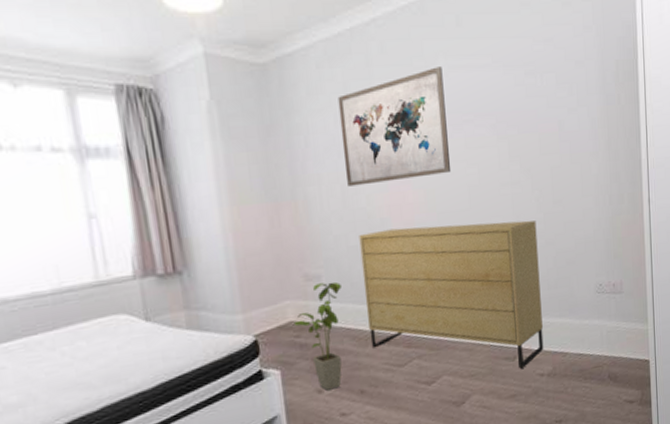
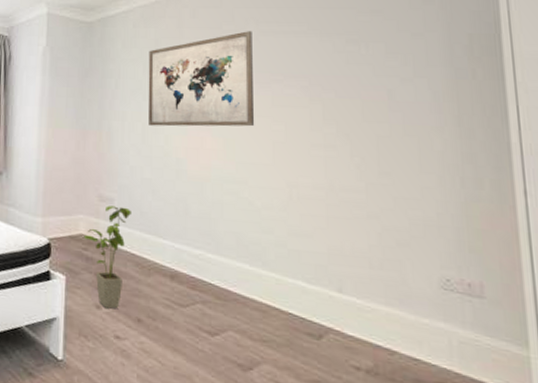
dresser: present [359,220,544,369] -> none [153,169,362,352]

